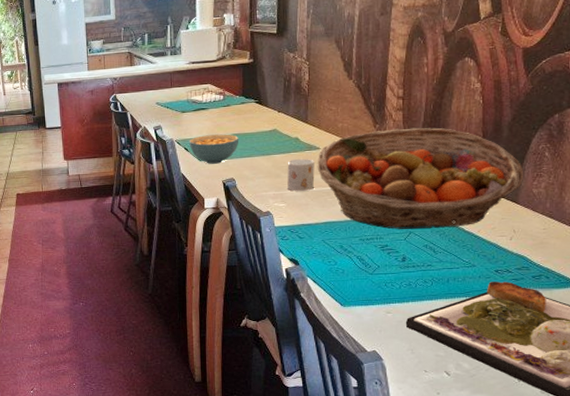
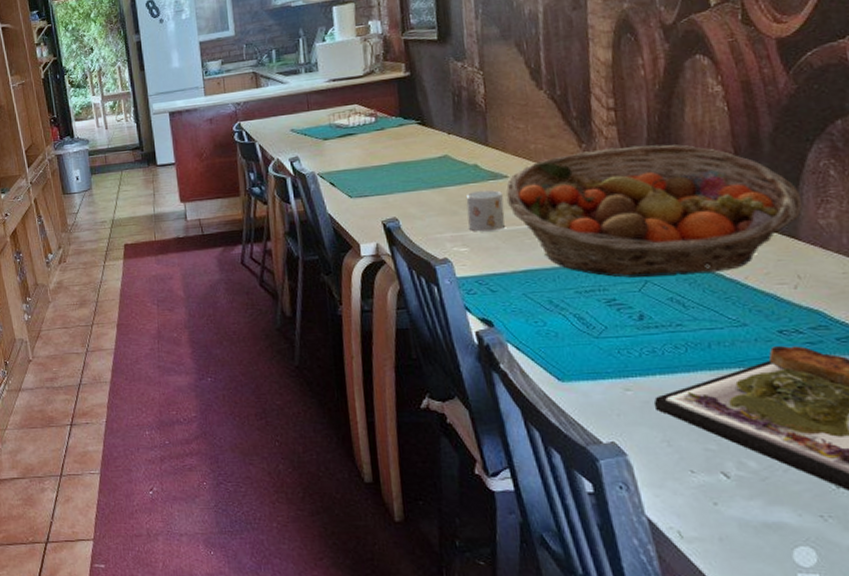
cereal bowl: present [189,134,239,164] -> none [334,163,400,201]

